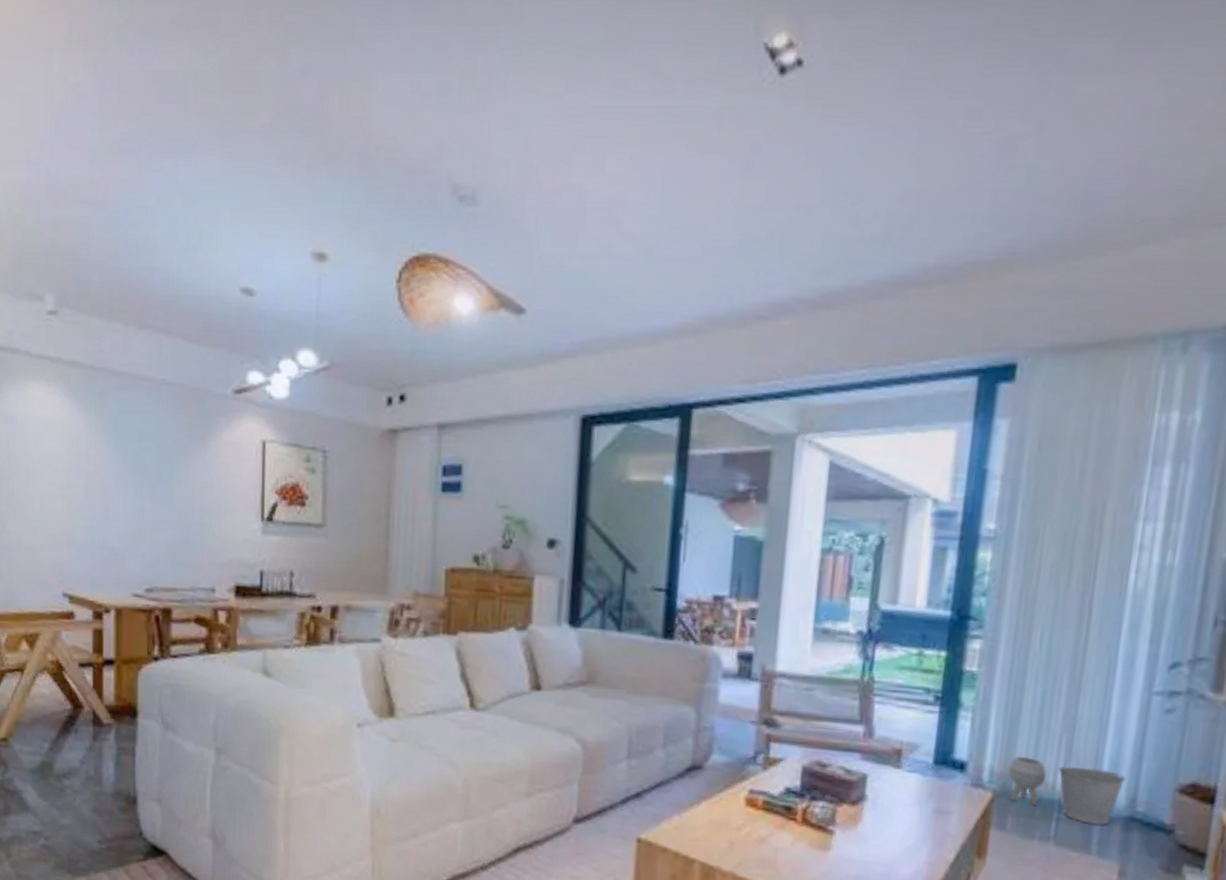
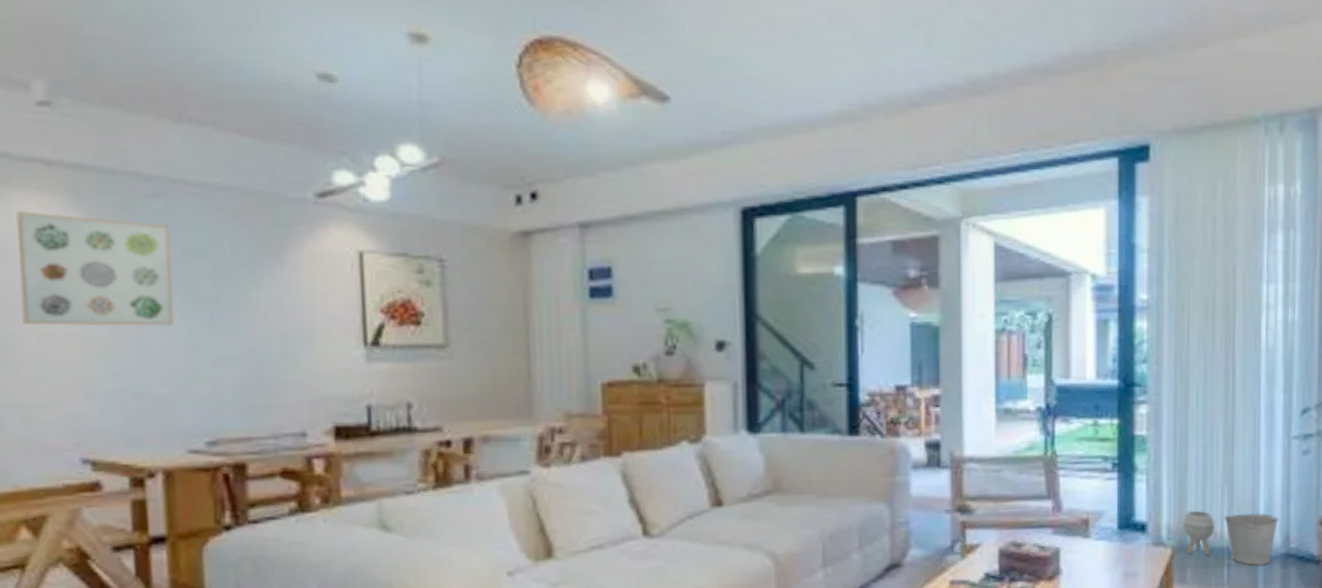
wall art: none [30,397,129,494] -> present [15,211,175,327]

